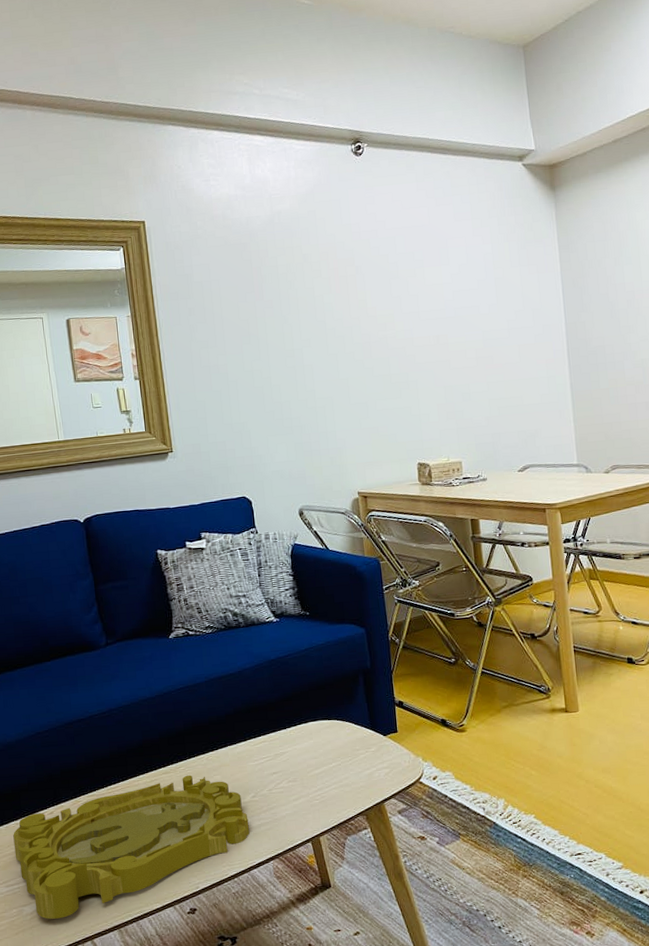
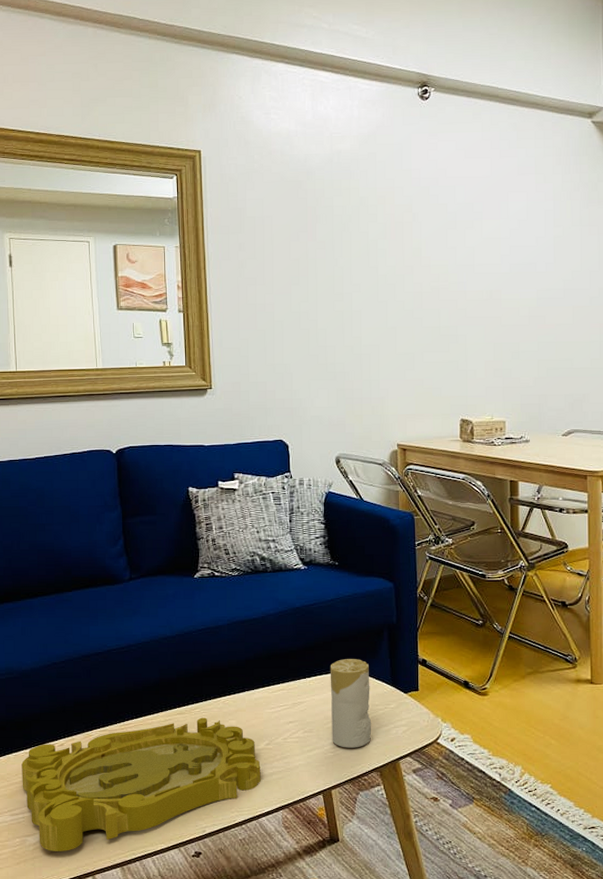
candle: none [309,705,355,795] -> present [330,659,372,748]

